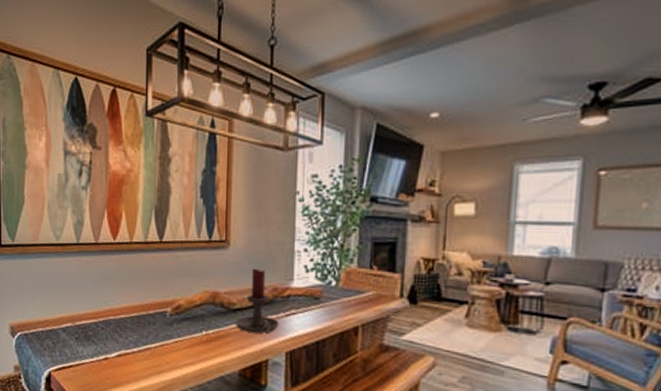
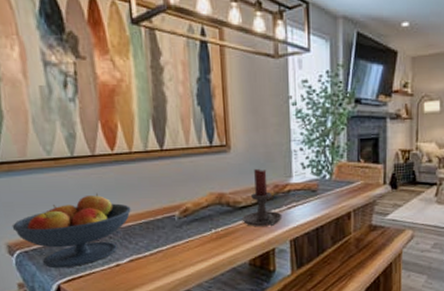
fruit bowl: none [17,281,125,356] -> present [12,193,131,269]

